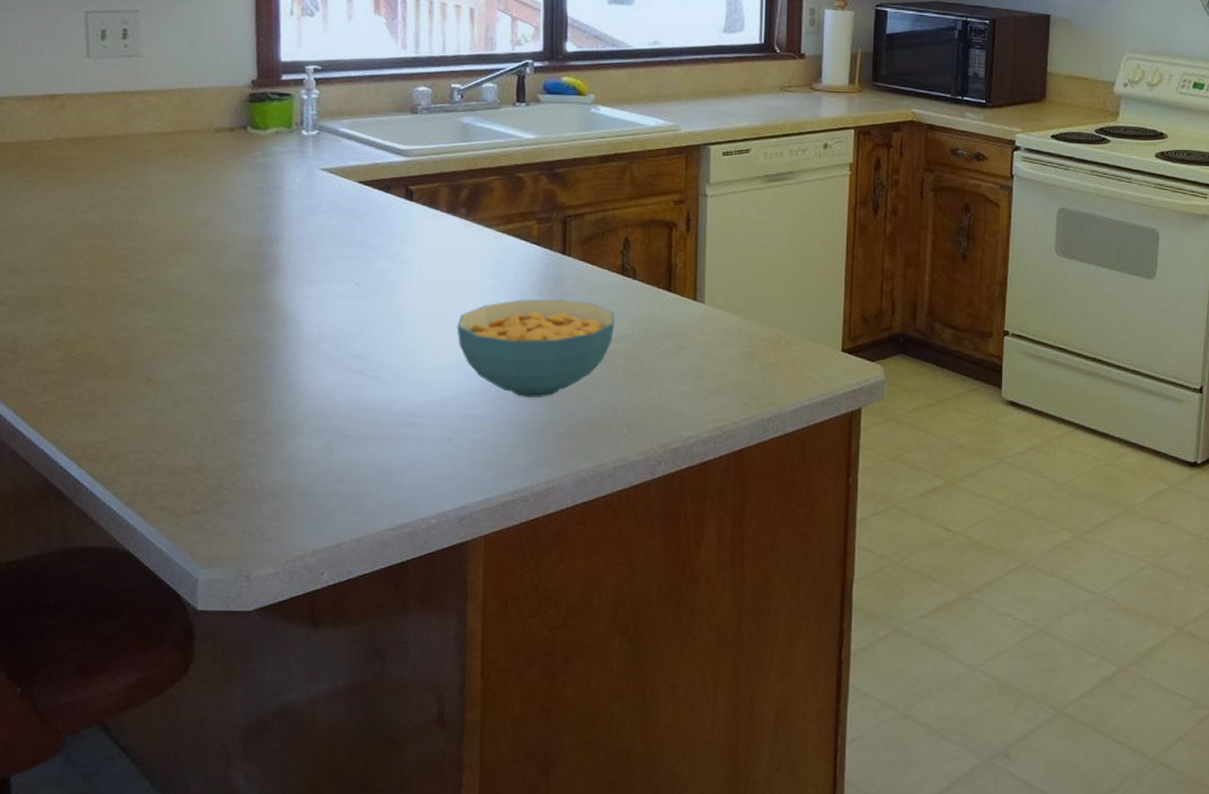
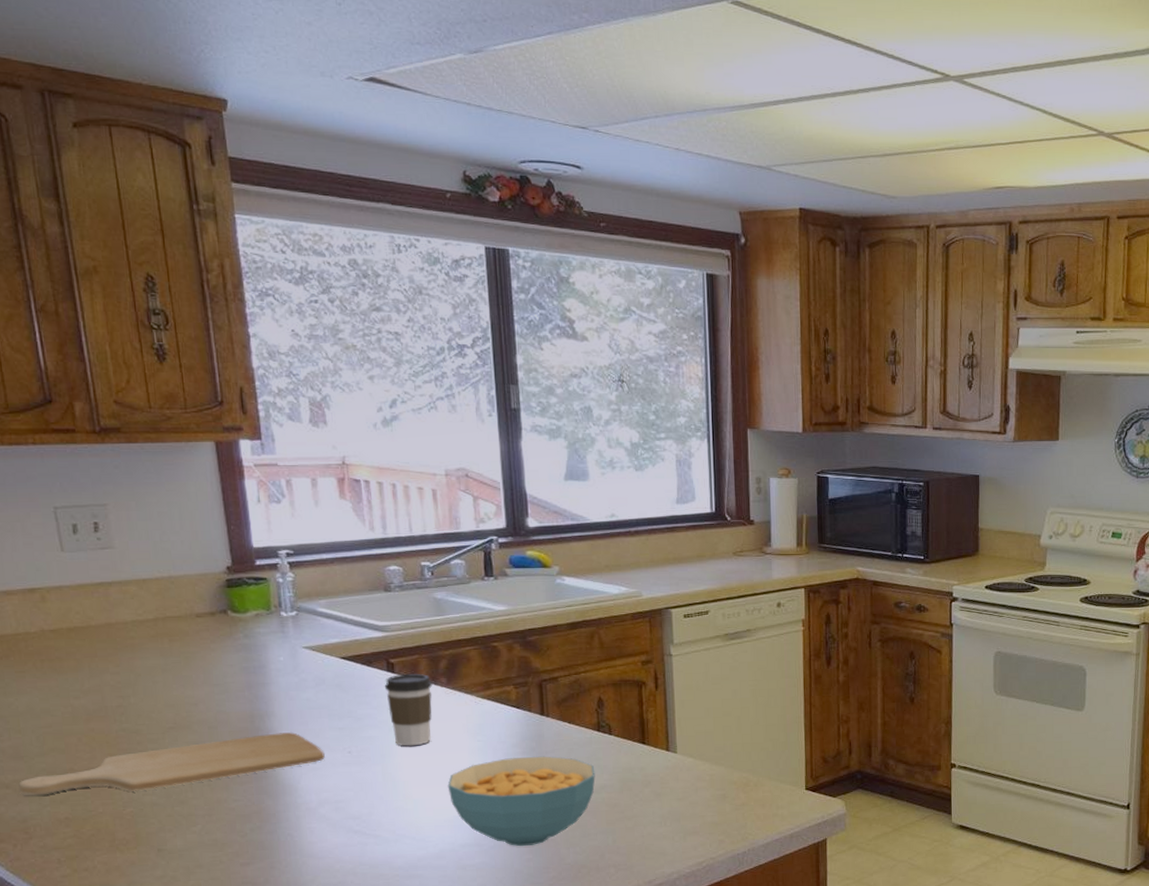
chopping board: none [14,259,331,315] -> present [19,732,325,796]
coffee cup: none [400,202,451,281] -> present [384,673,432,746]

